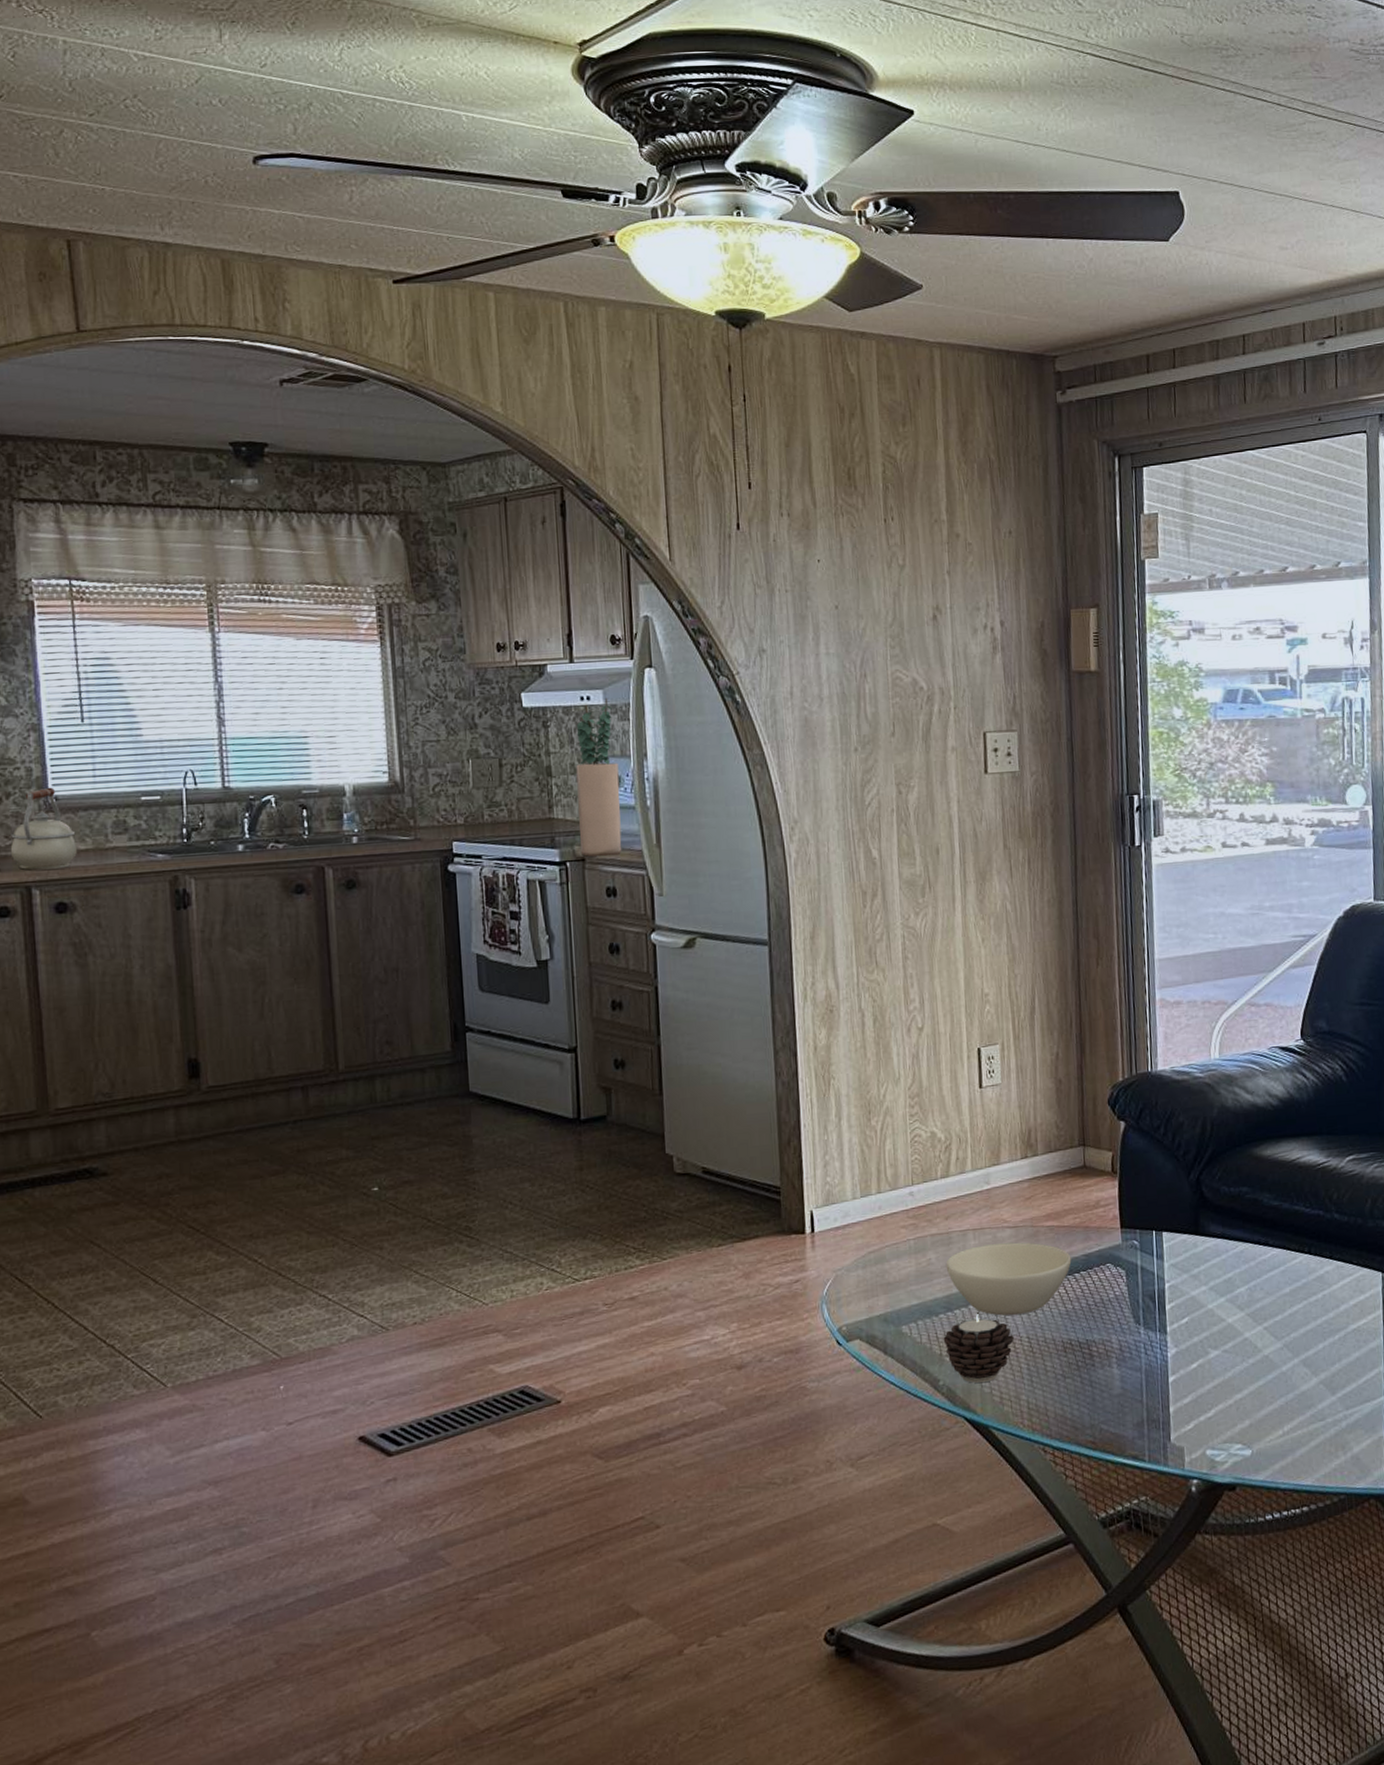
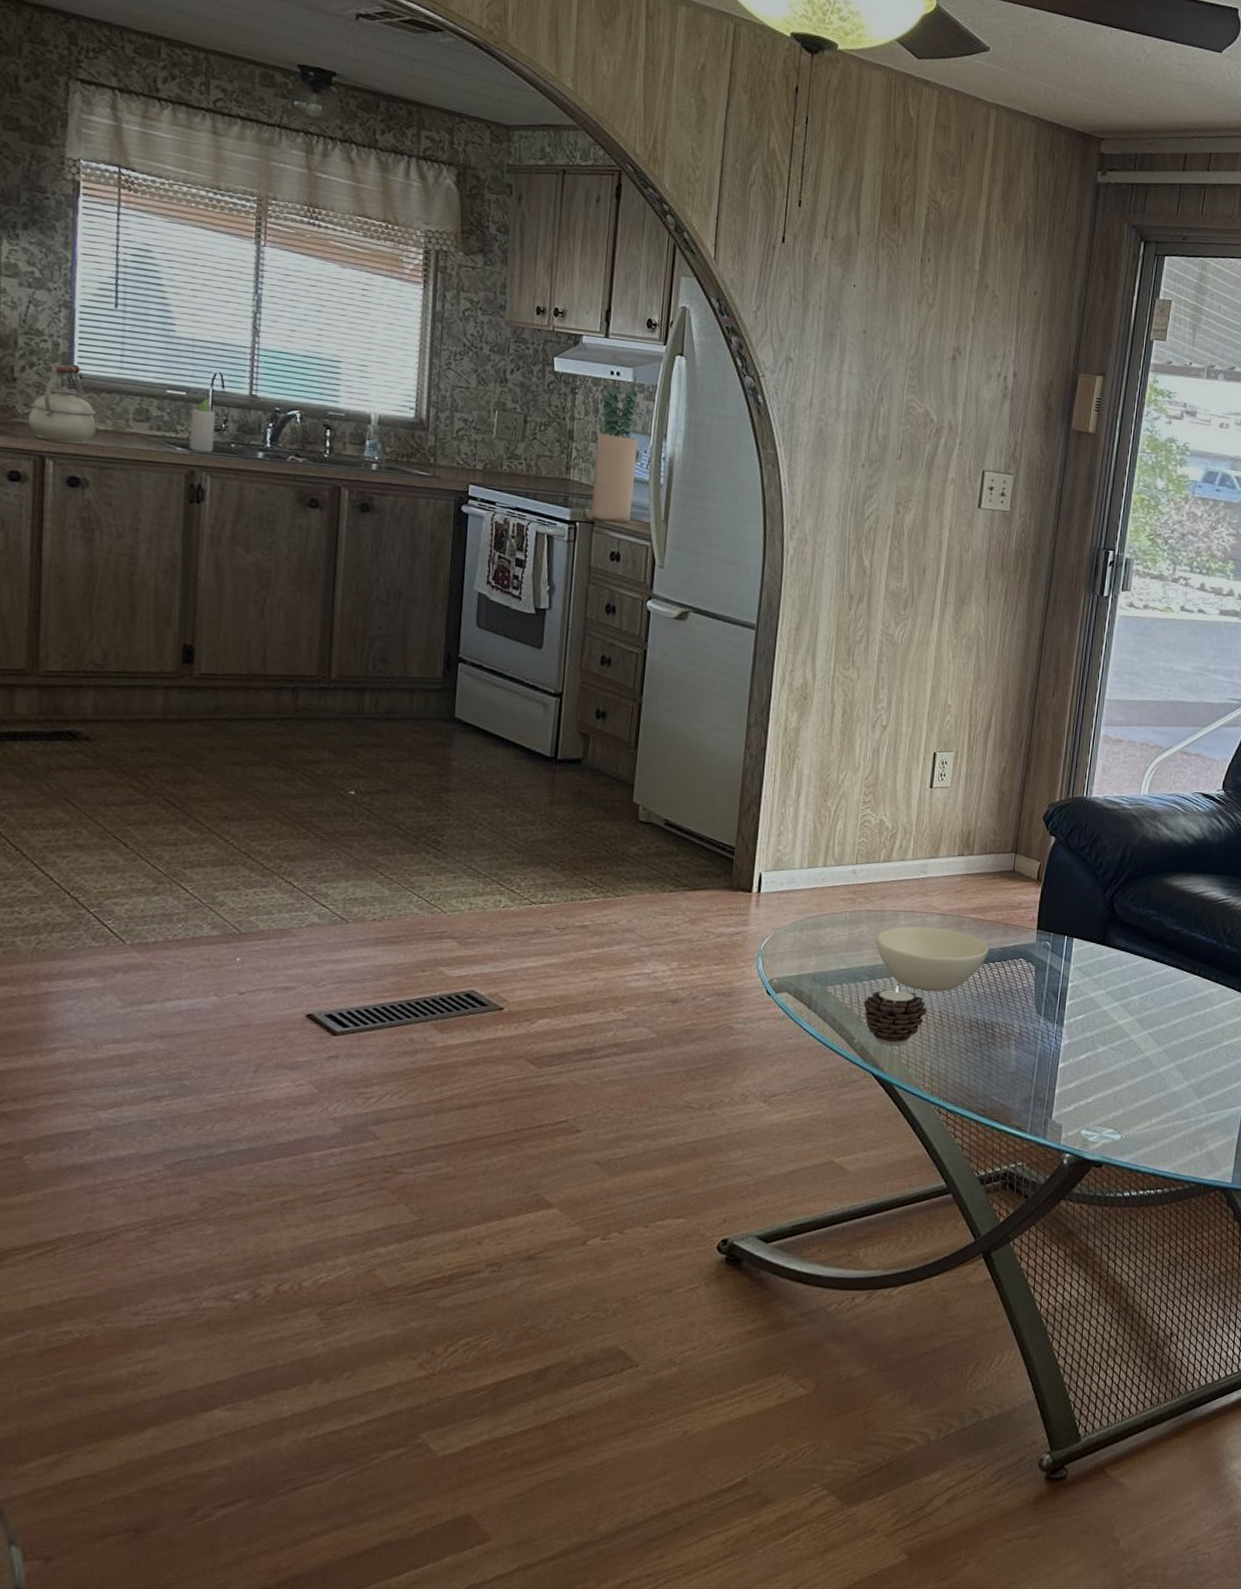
bottle: none [168,794,194,855] -> present [189,395,216,452]

